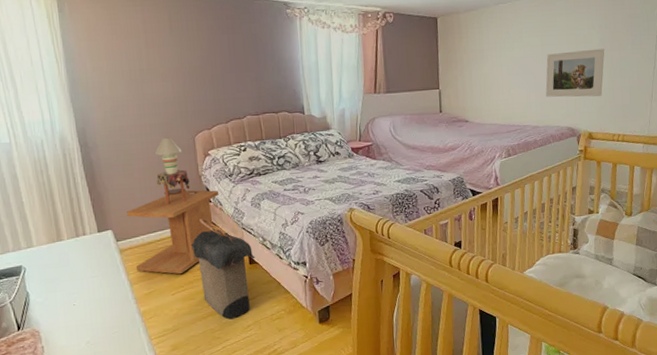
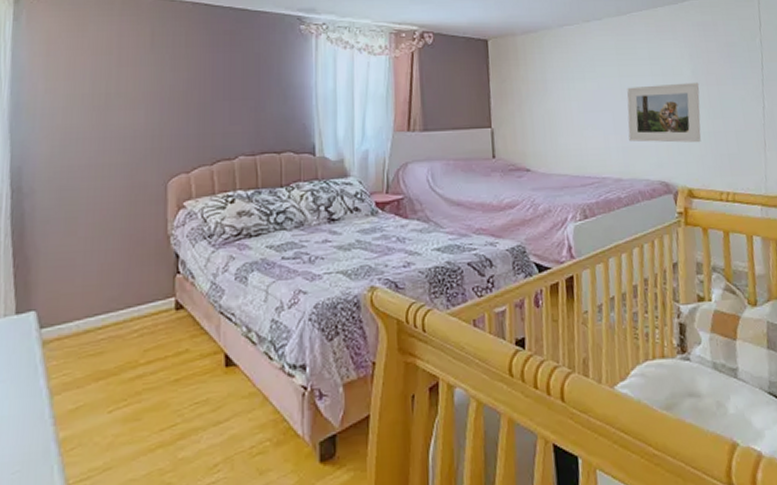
side table: present [126,190,219,274] -> none [60,255,192,380]
table lamp: present [154,136,197,205] -> none [108,181,162,276]
laundry hamper: present [190,218,255,320] -> none [144,297,234,454]

